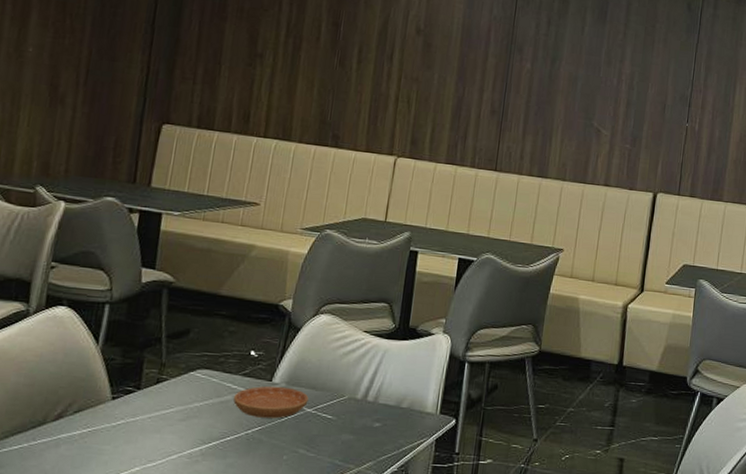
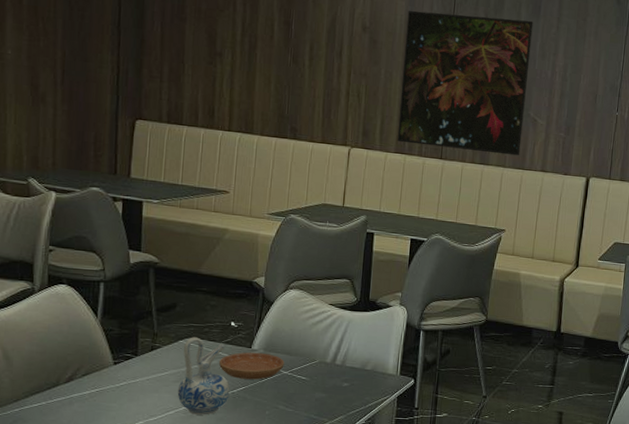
ceramic pitcher: none [182,368,244,461] -> present [177,337,230,415]
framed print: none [448,13,599,169] -> present [397,10,533,156]

